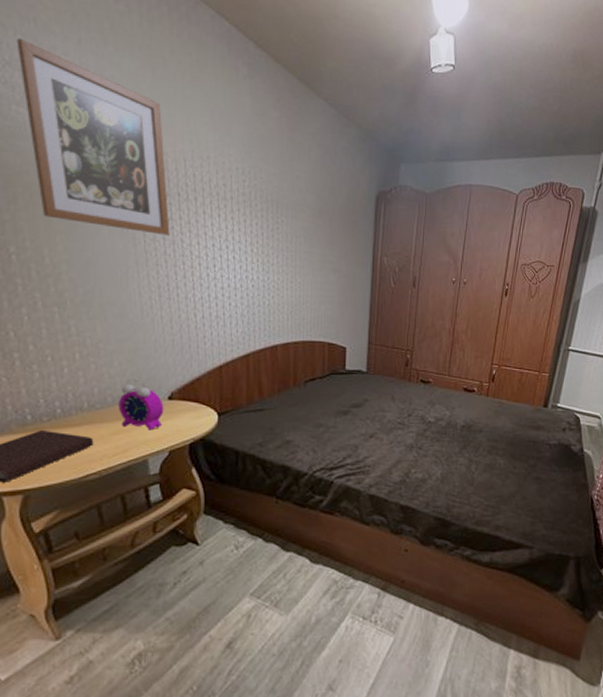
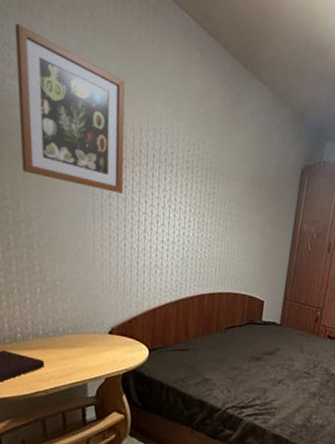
alarm clock: present [118,379,164,431] -> none [67,313,105,359]

